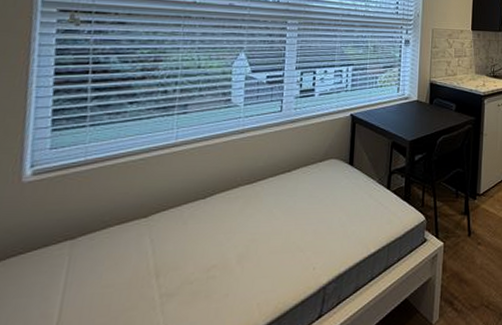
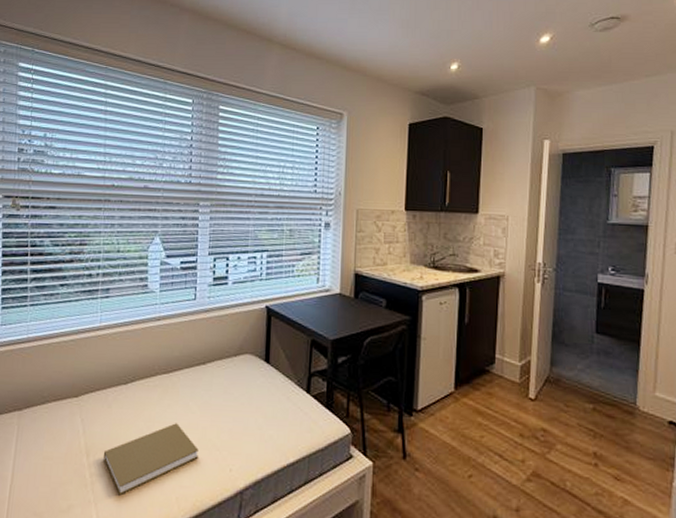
book: none [176,231,282,312] -> present [103,423,199,496]

